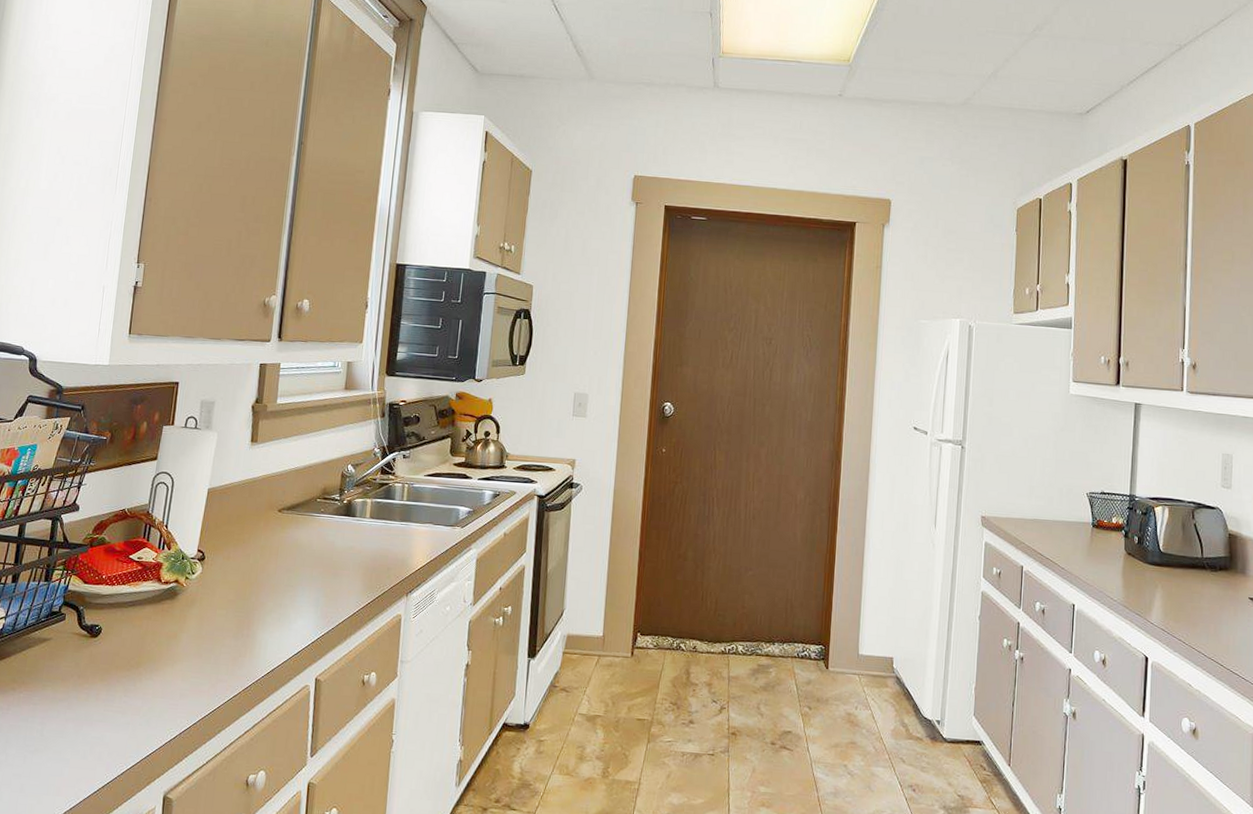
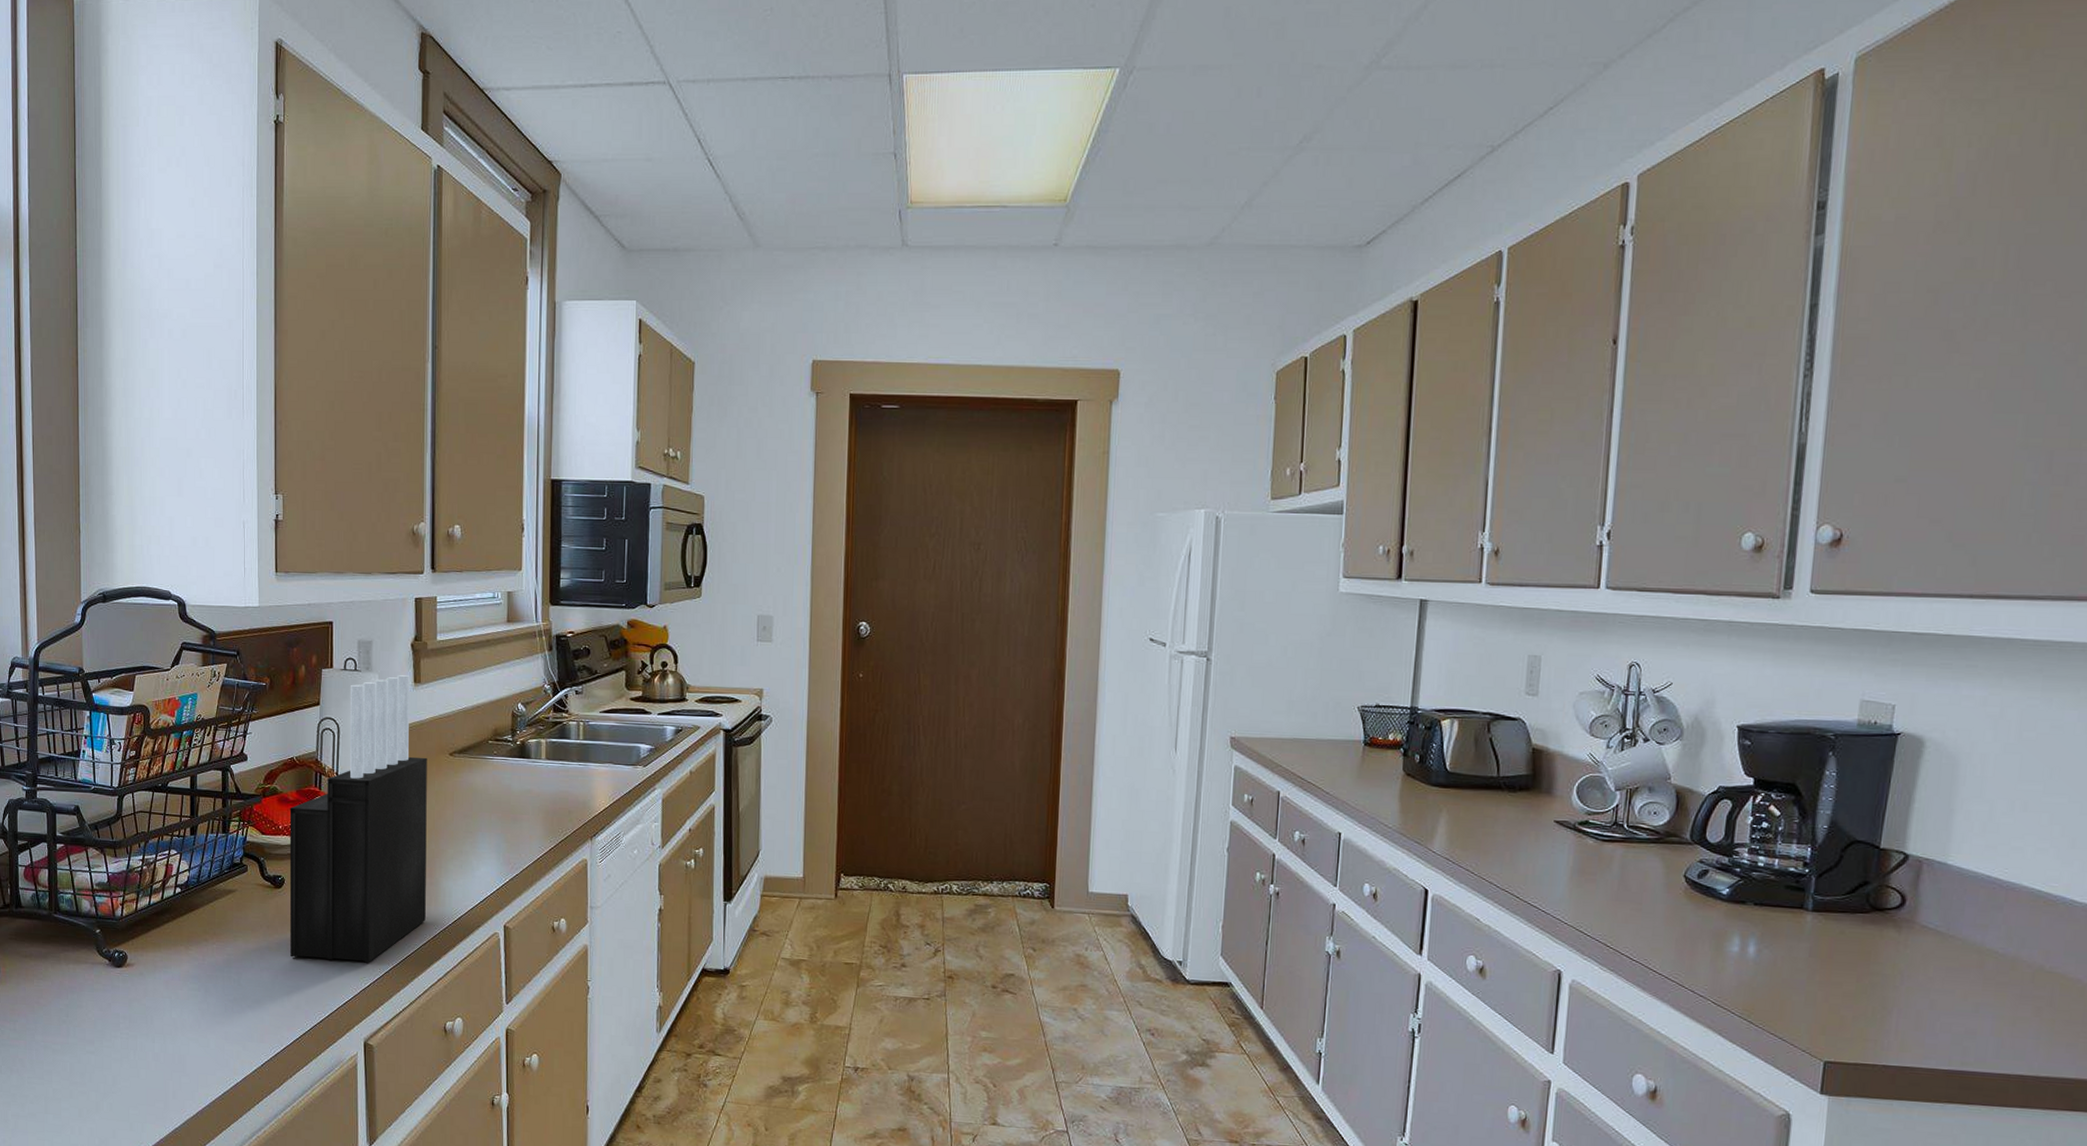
knife block: none [98,434,256,713] -> present [289,674,427,962]

